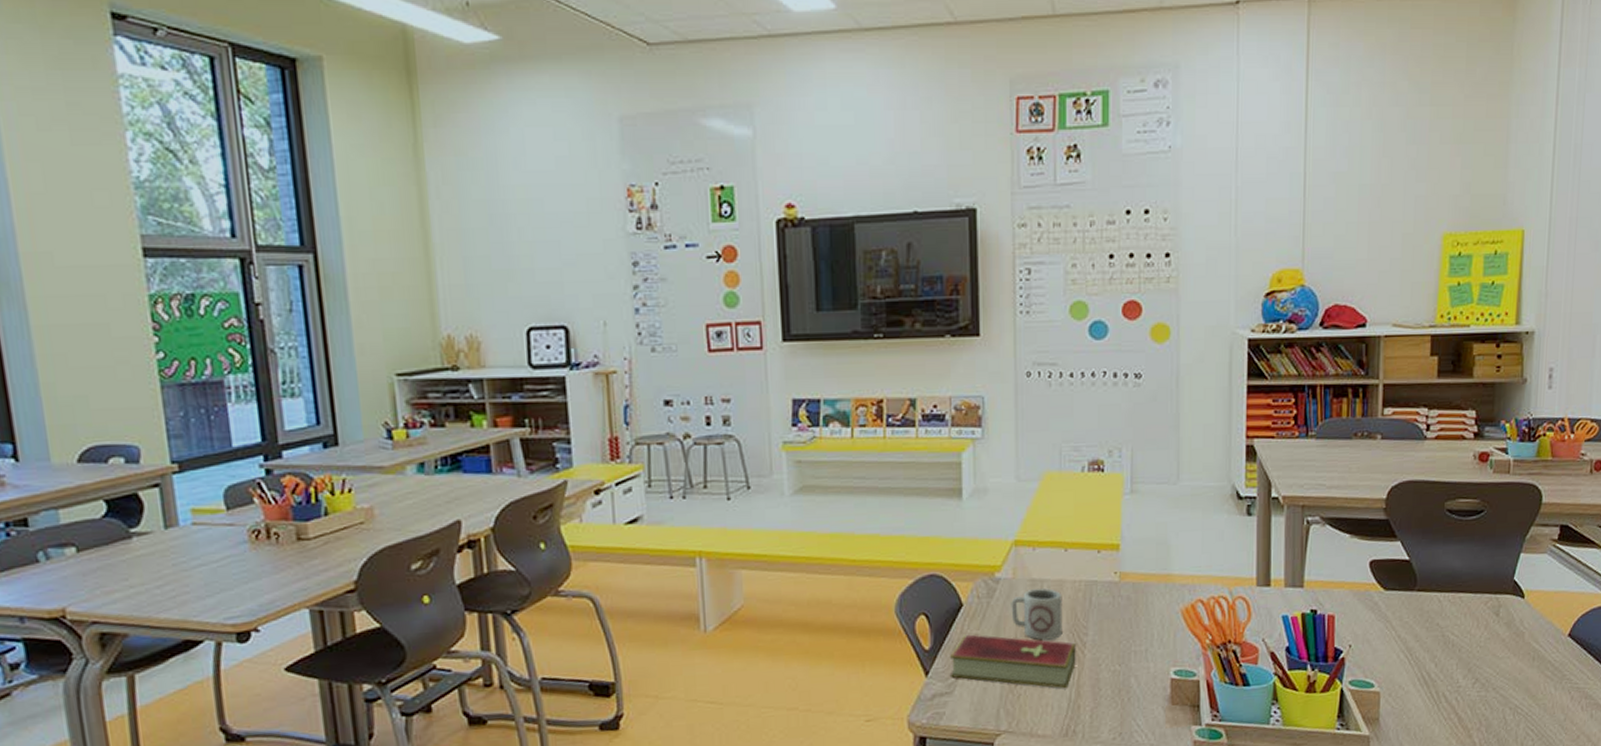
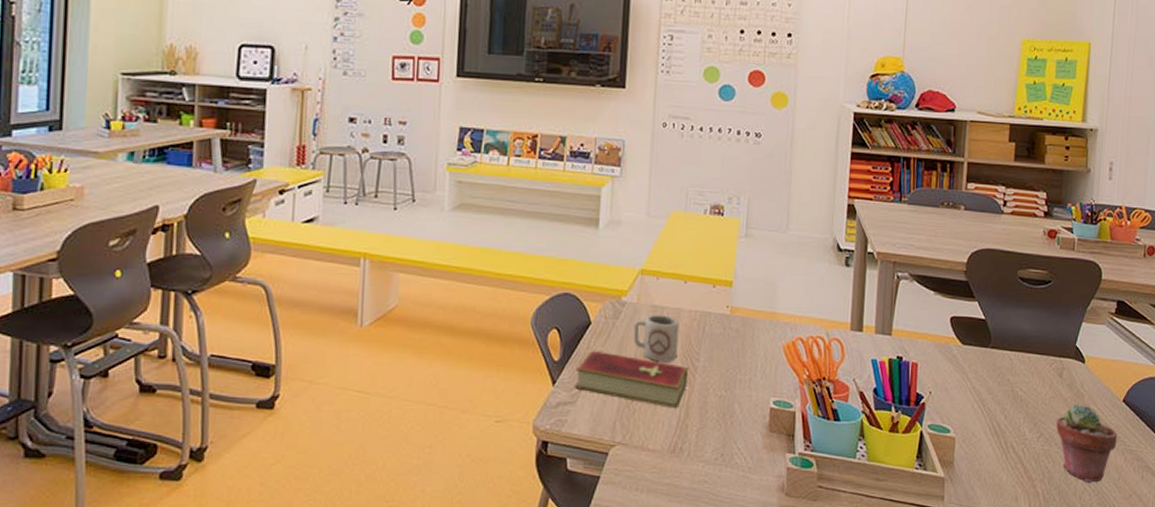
potted succulent: none [1493,643,1563,726] -> present [1056,404,1118,482]

